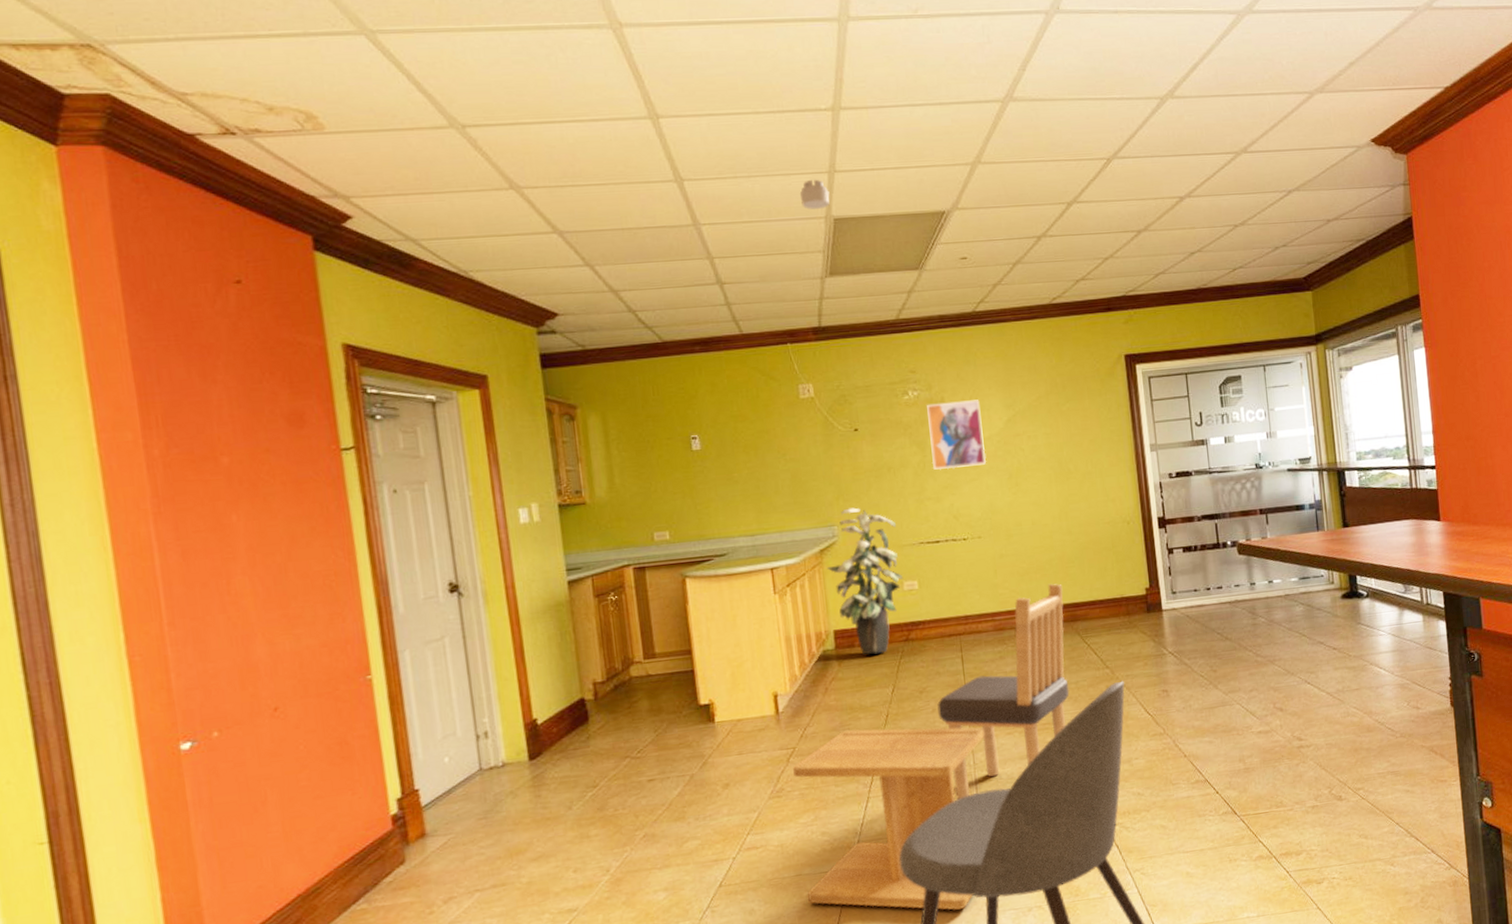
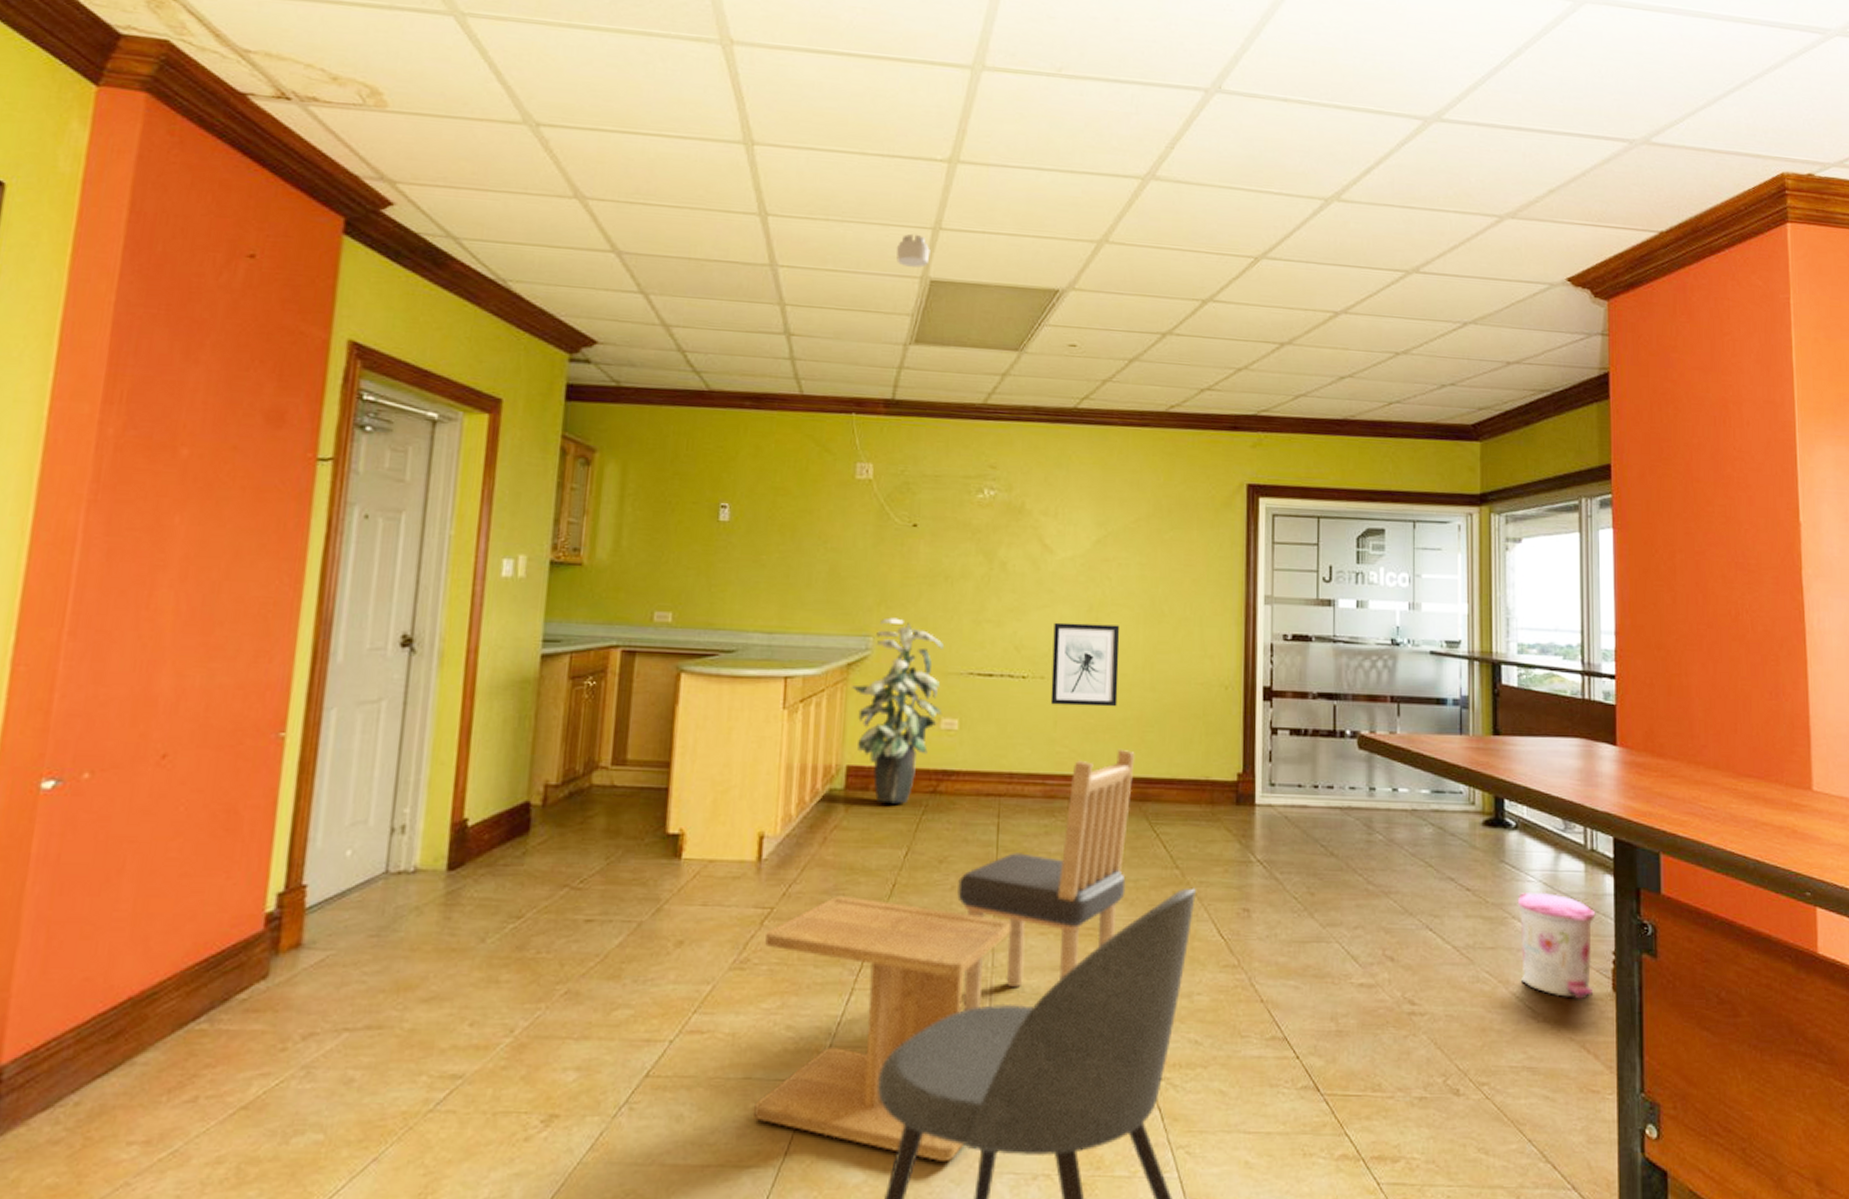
wall art: present [927,399,987,470] -> none [998,507,1067,590]
wall art: none [982,486,1043,558] -> present [1050,622,1120,707]
trash can: none [1373,641,1436,717] -> present [1517,892,1596,1000]

